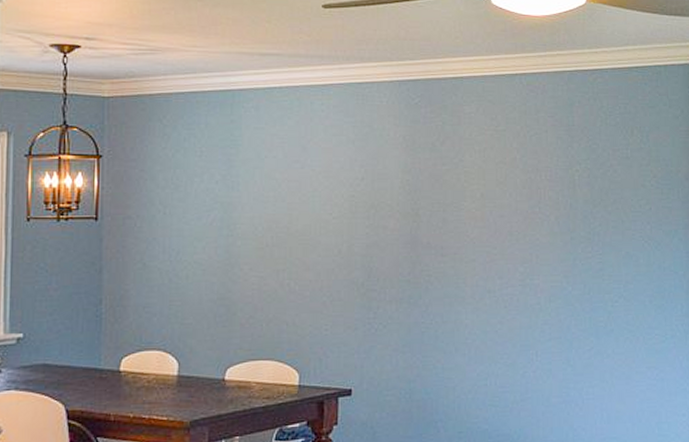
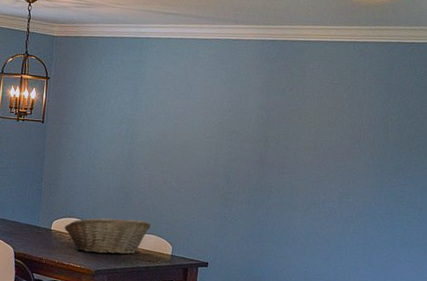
fruit basket: none [139,341,266,397] -> present [64,217,151,255]

